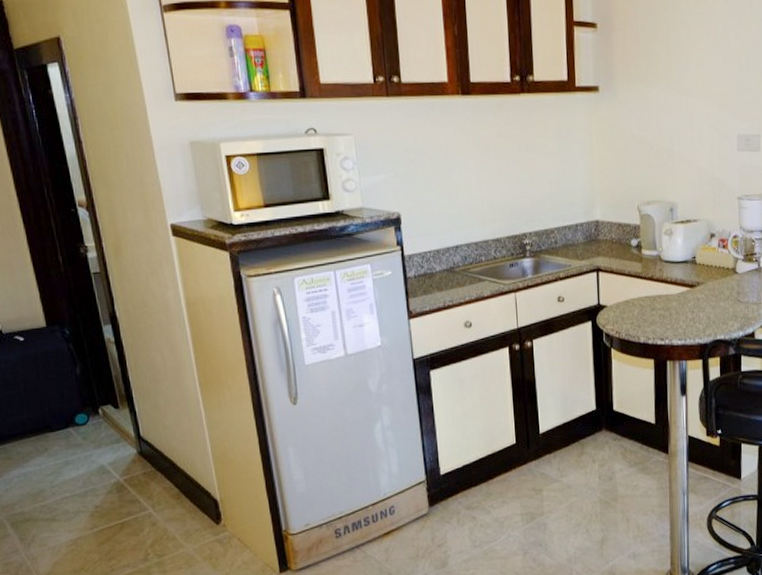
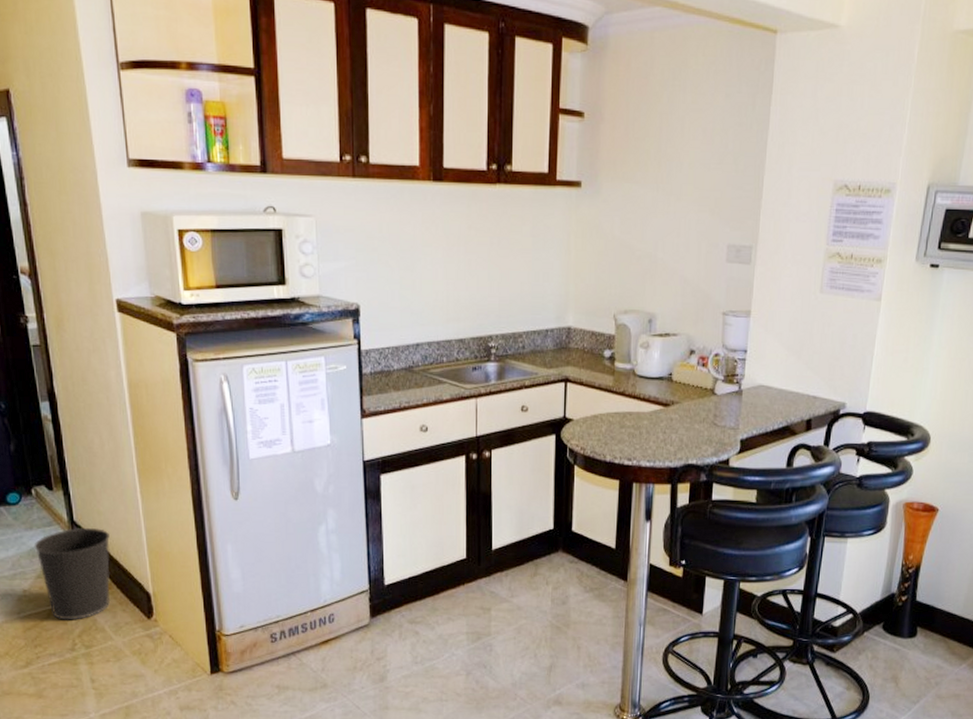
wastebasket: none [103,441,180,532] -> present [34,528,111,620]

